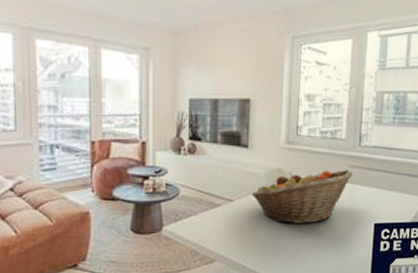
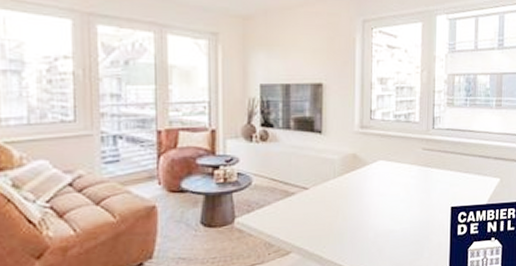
fruit basket: present [252,169,354,224] -> none [327,152,429,211]

